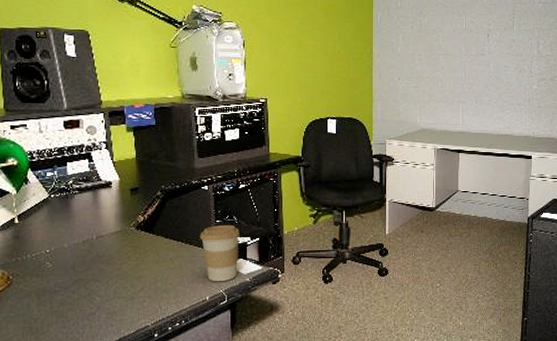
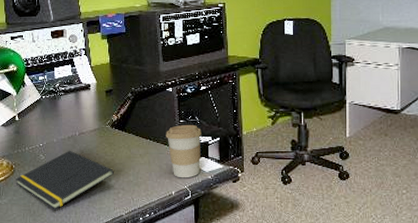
notepad: none [12,256,138,325] -> present [15,150,114,210]

